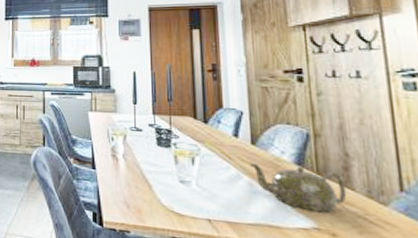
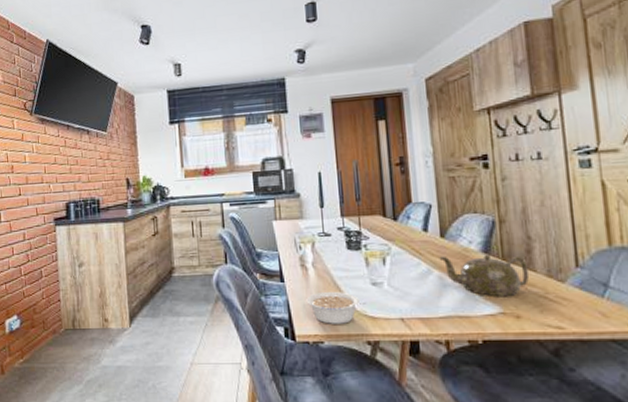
legume: none [115,183,174,217] -> present [306,291,367,324]

